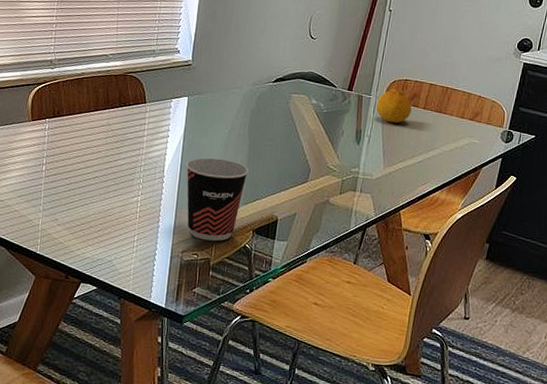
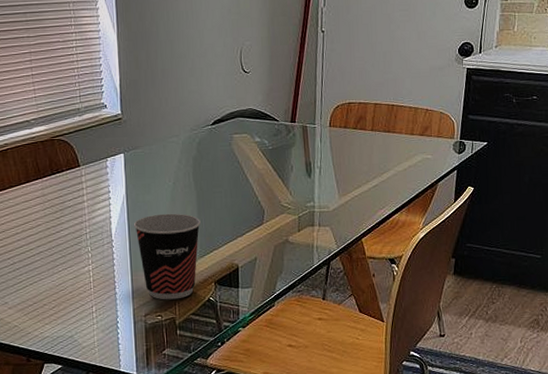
fruit: present [376,87,412,123] -> none [322,113,359,150]

